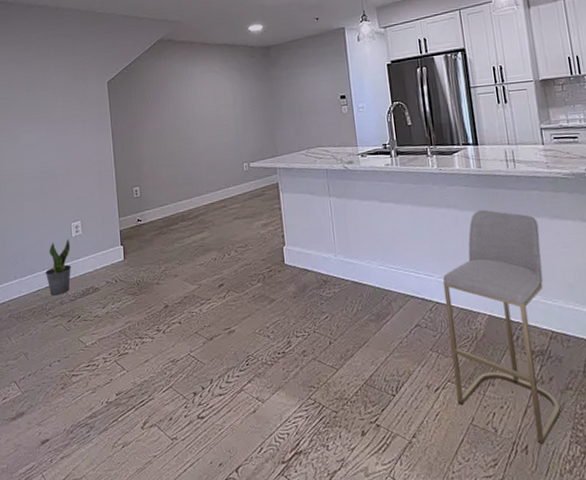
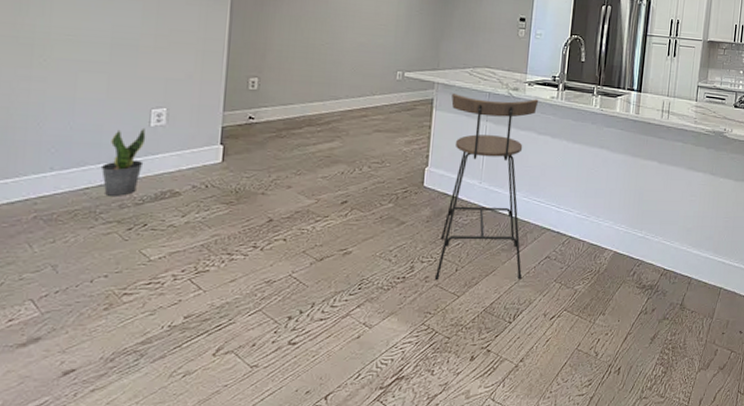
bar stool: none [293,168,395,354] -> present [434,93,539,281]
bar stool: present [443,209,561,444] -> none [569,153,676,366]

